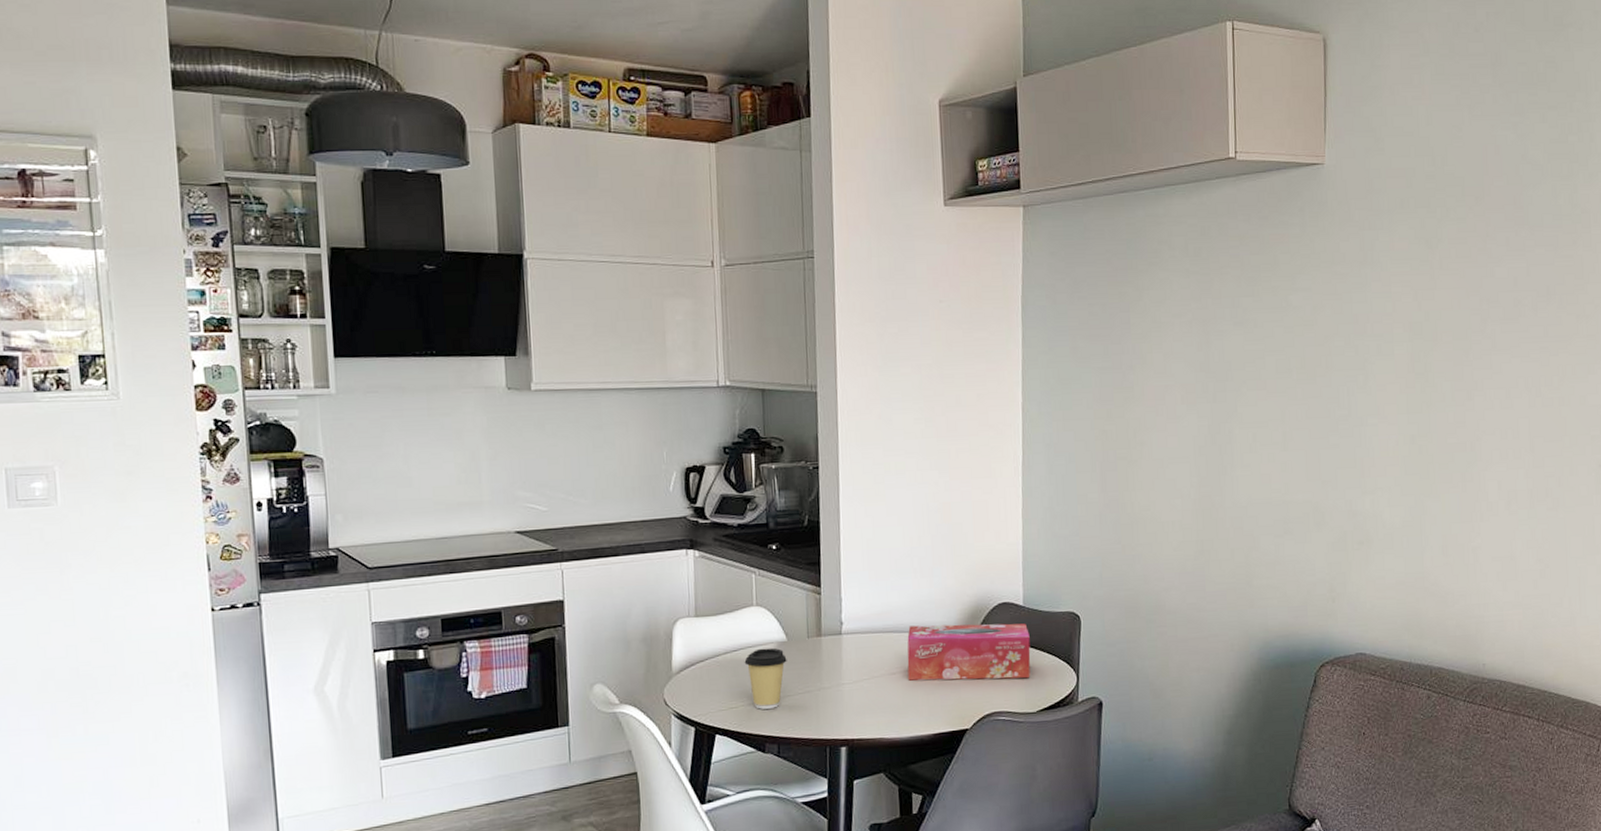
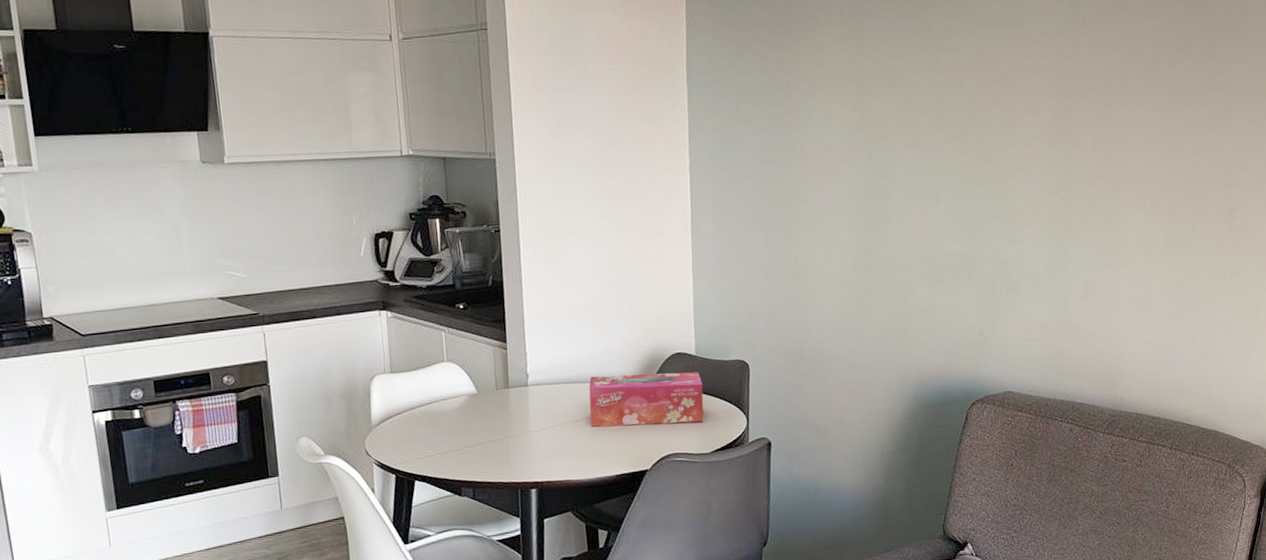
coffee cup: present [744,648,787,709] -> none [438,400,478,457]

